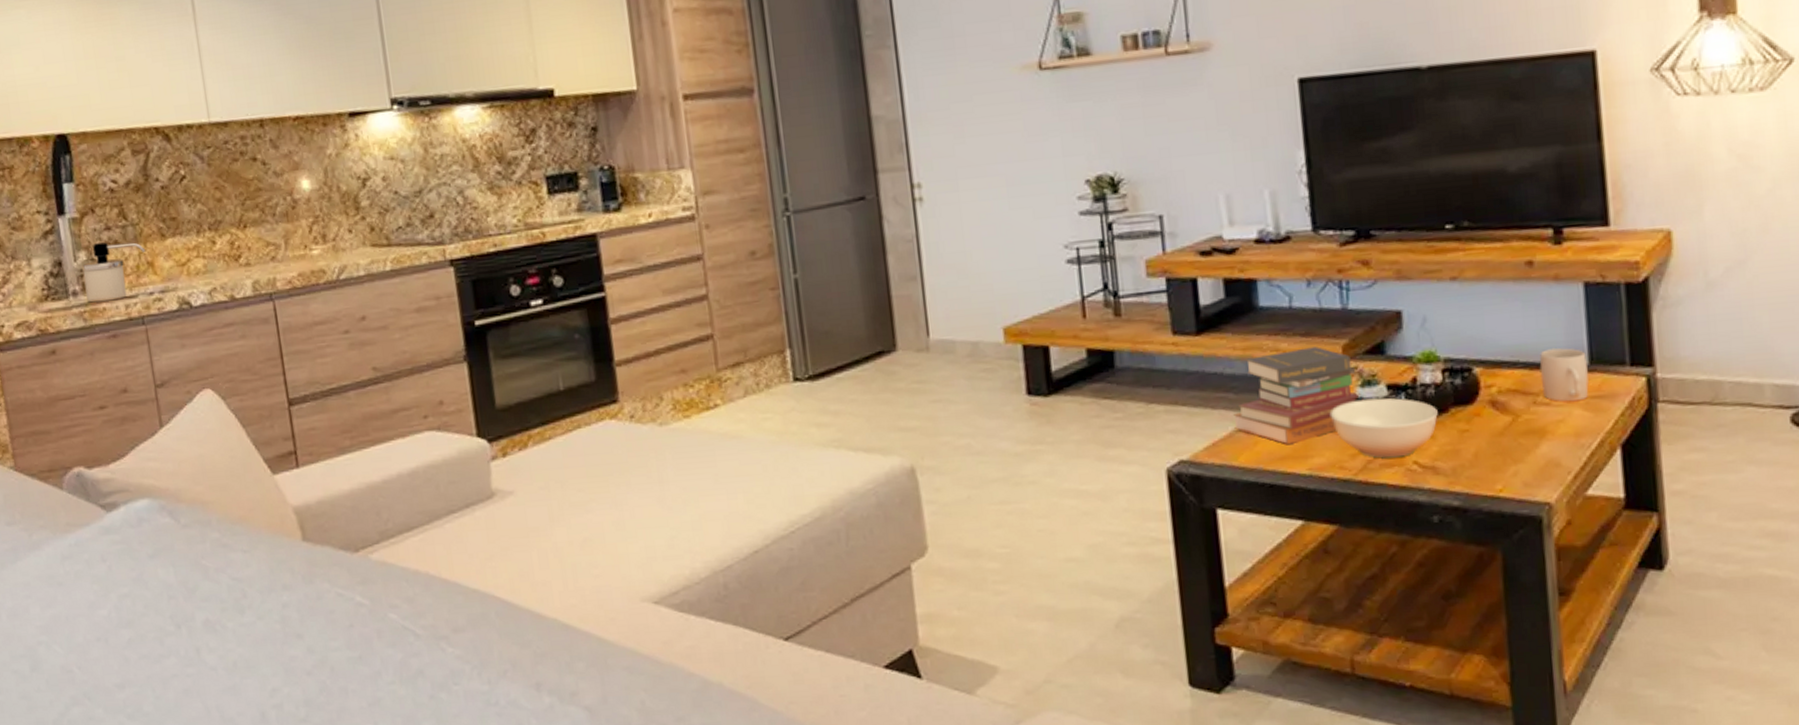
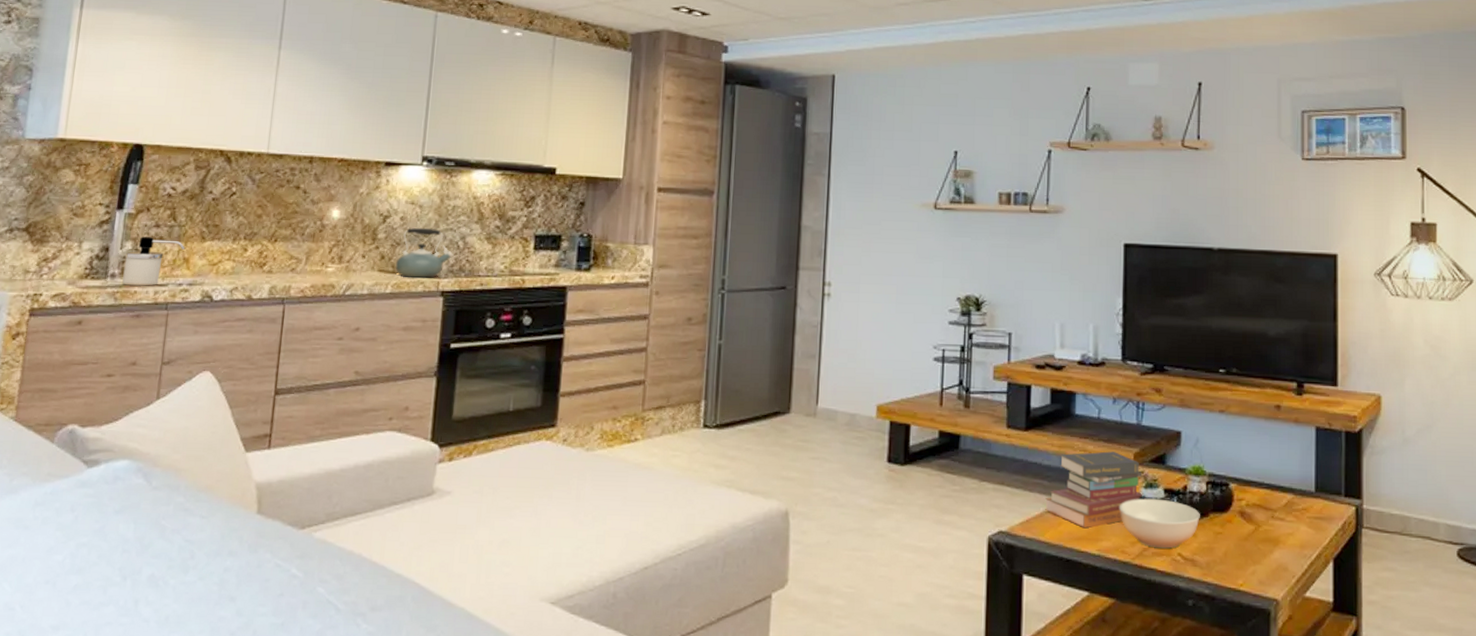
kettle: none [388,186,455,249] -> present [395,228,454,279]
mug: present [1539,348,1589,402] -> none [1278,476,1313,520]

